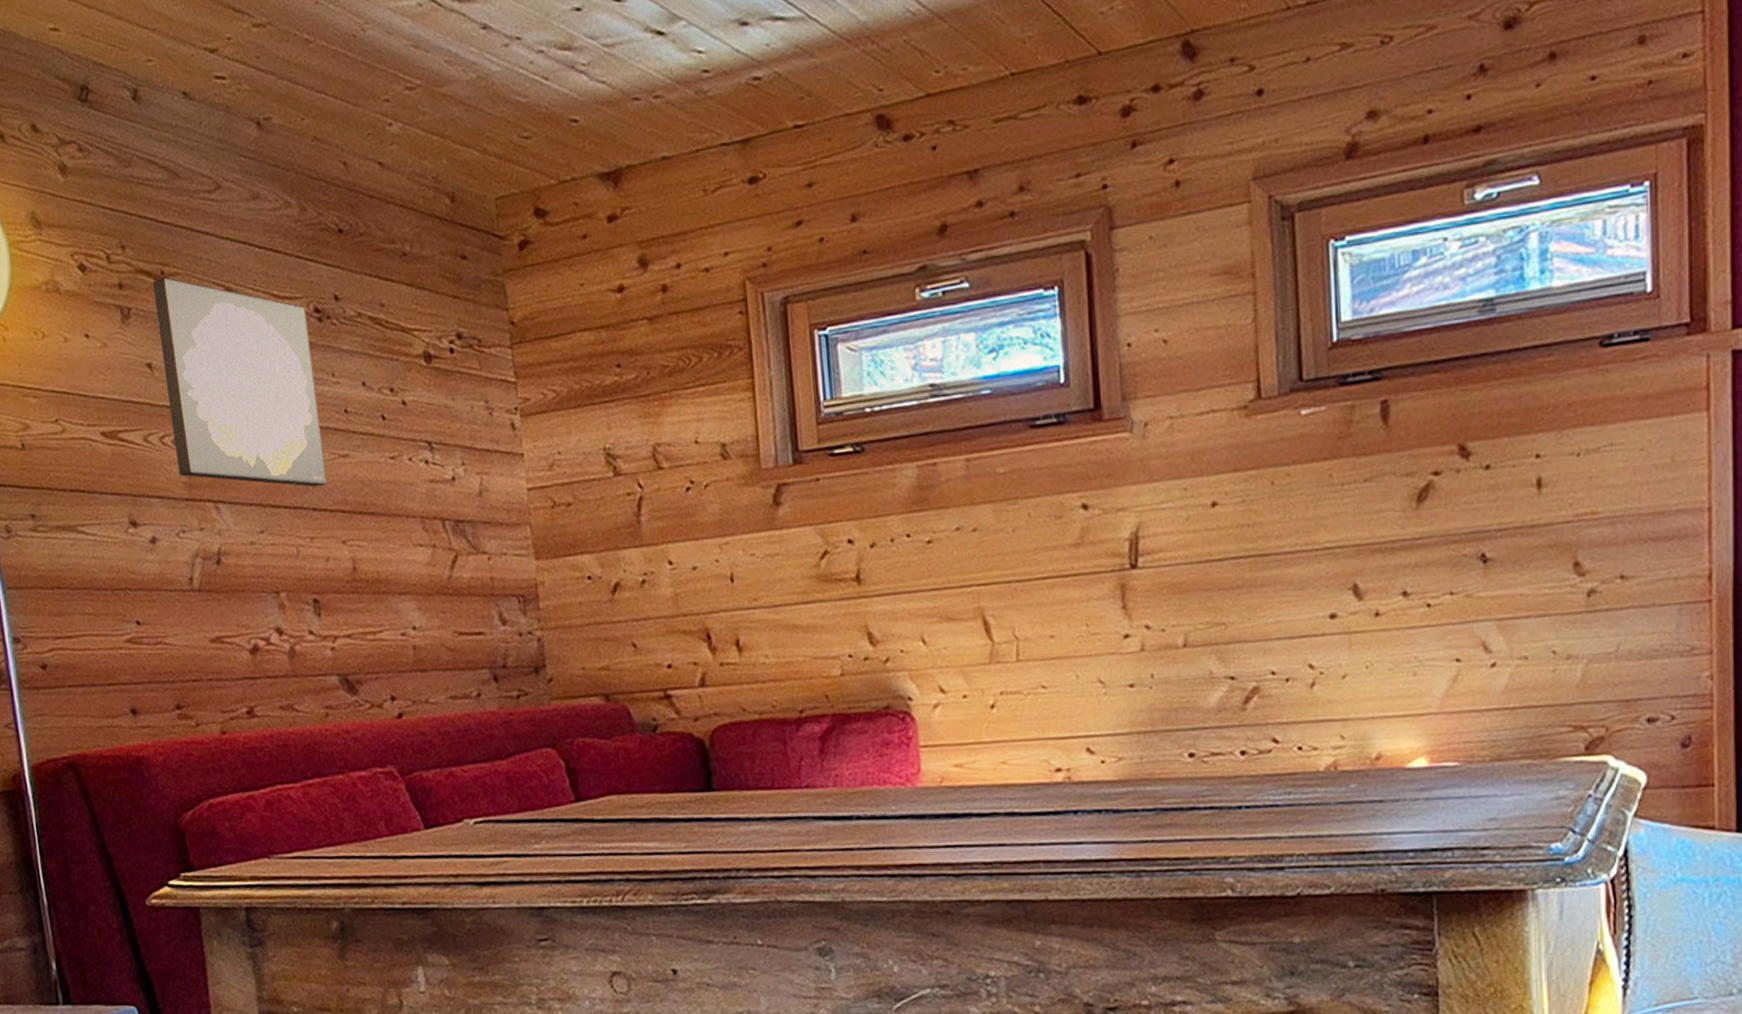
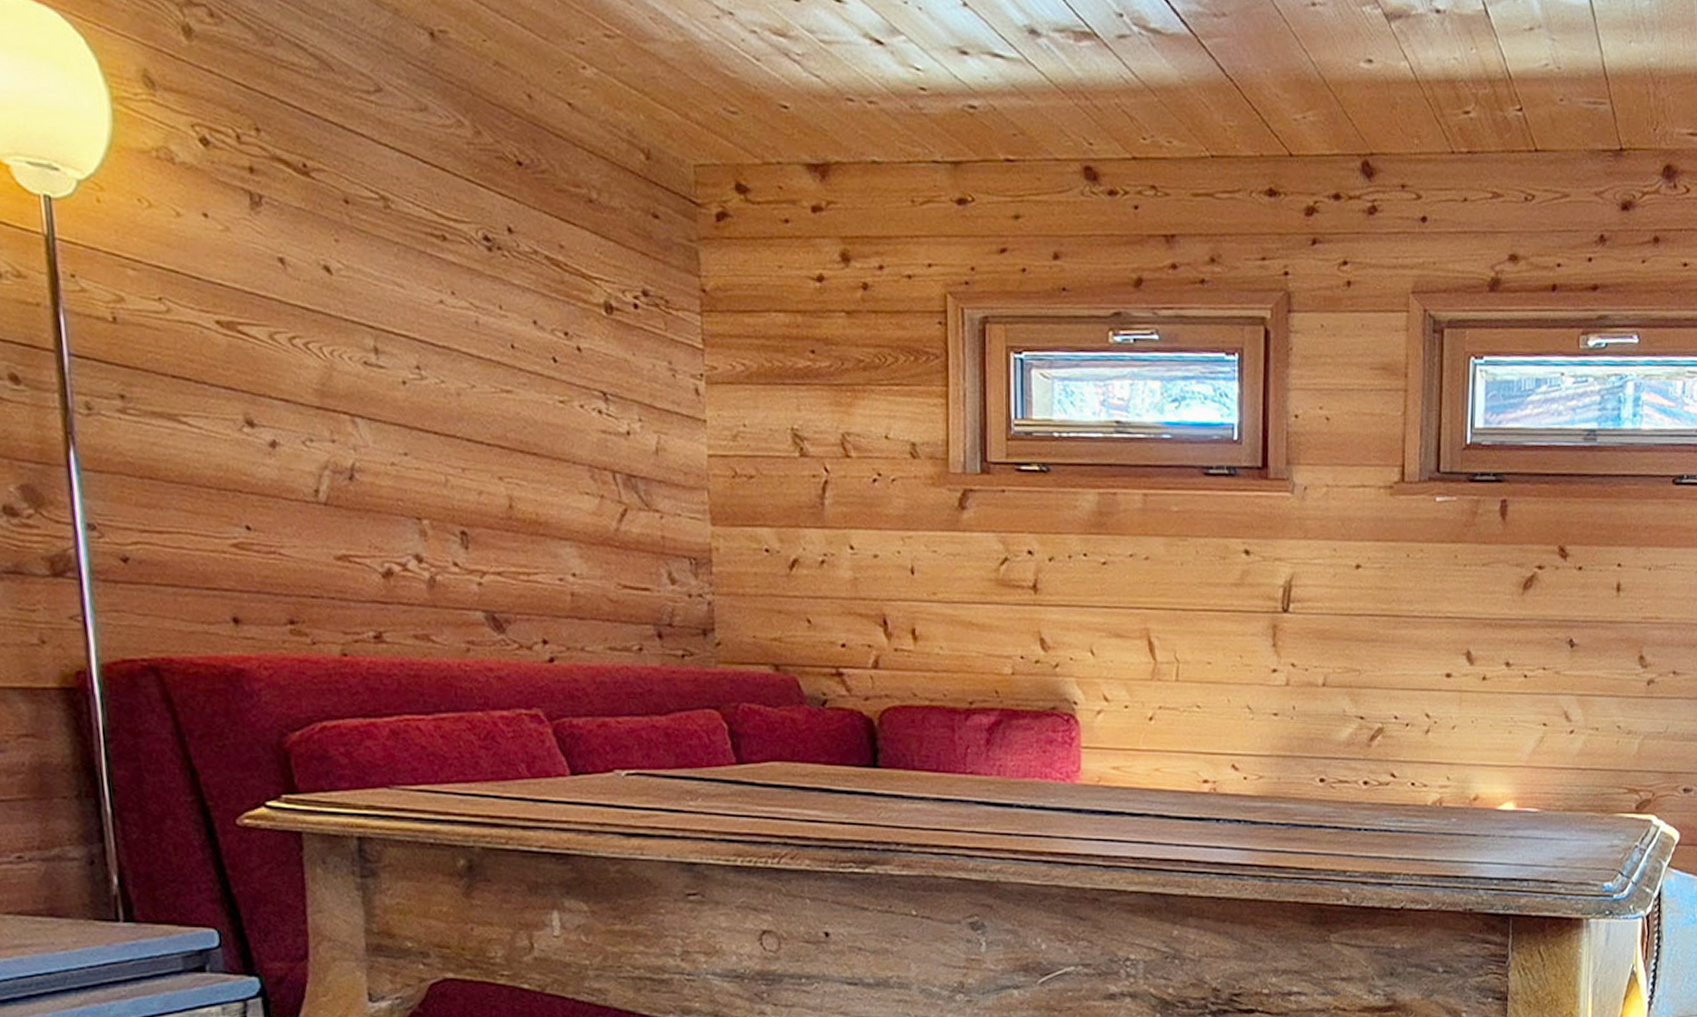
wall art: present [152,277,327,488] -> none [291,171,485,419]

